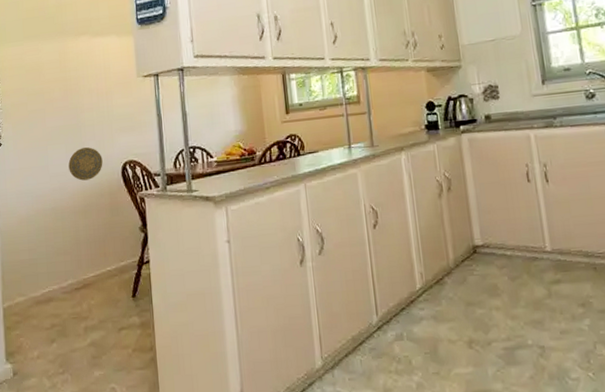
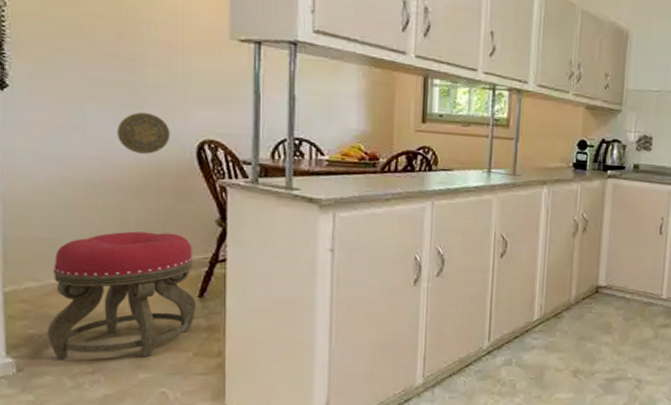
stool: none [31,243,132,363] -> present [47,231,197,360]

